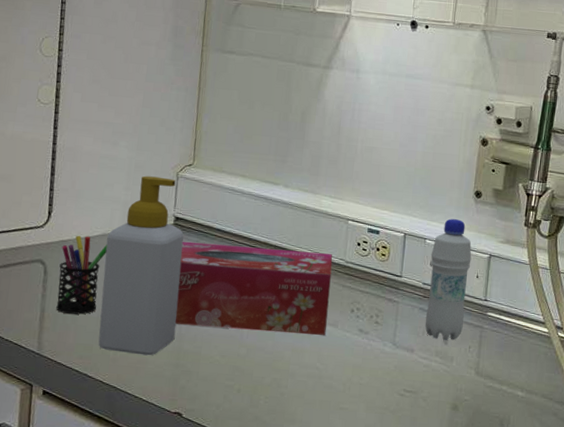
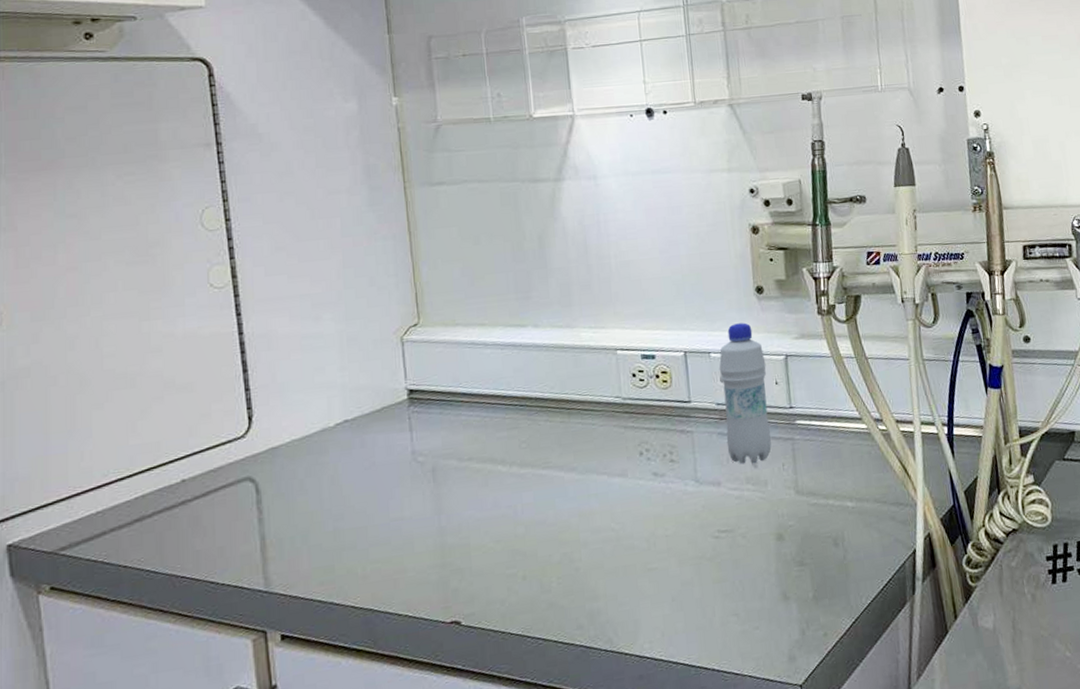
pen holder: present [56,235,107,315] -> none [273,435,331,536]
soap bottle: present [98,175,184,356] -> none [328,345,435,568]
tissue box: present [175,241,333,335] -> none [422,393,615,516]

